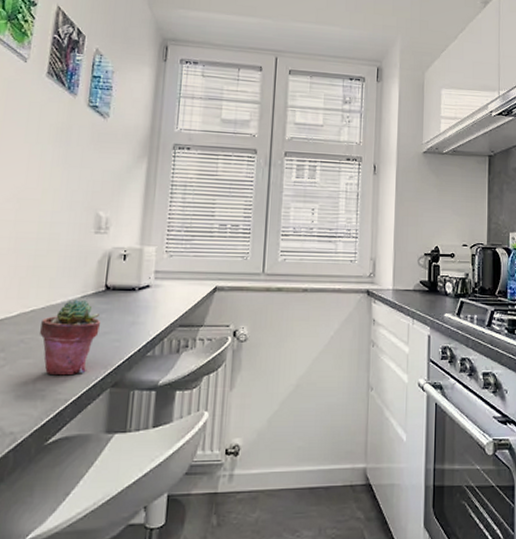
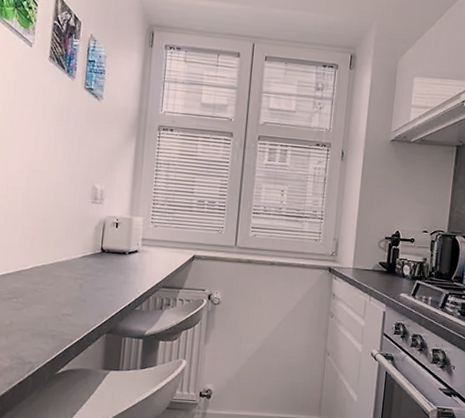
potted succulent: present [40,299,100,376] -> none [50,258,97,321]

